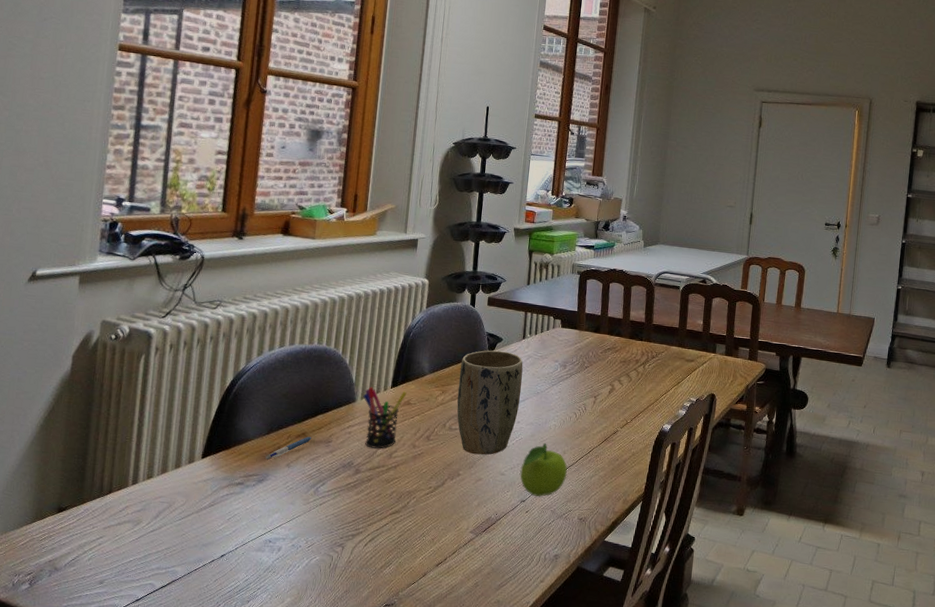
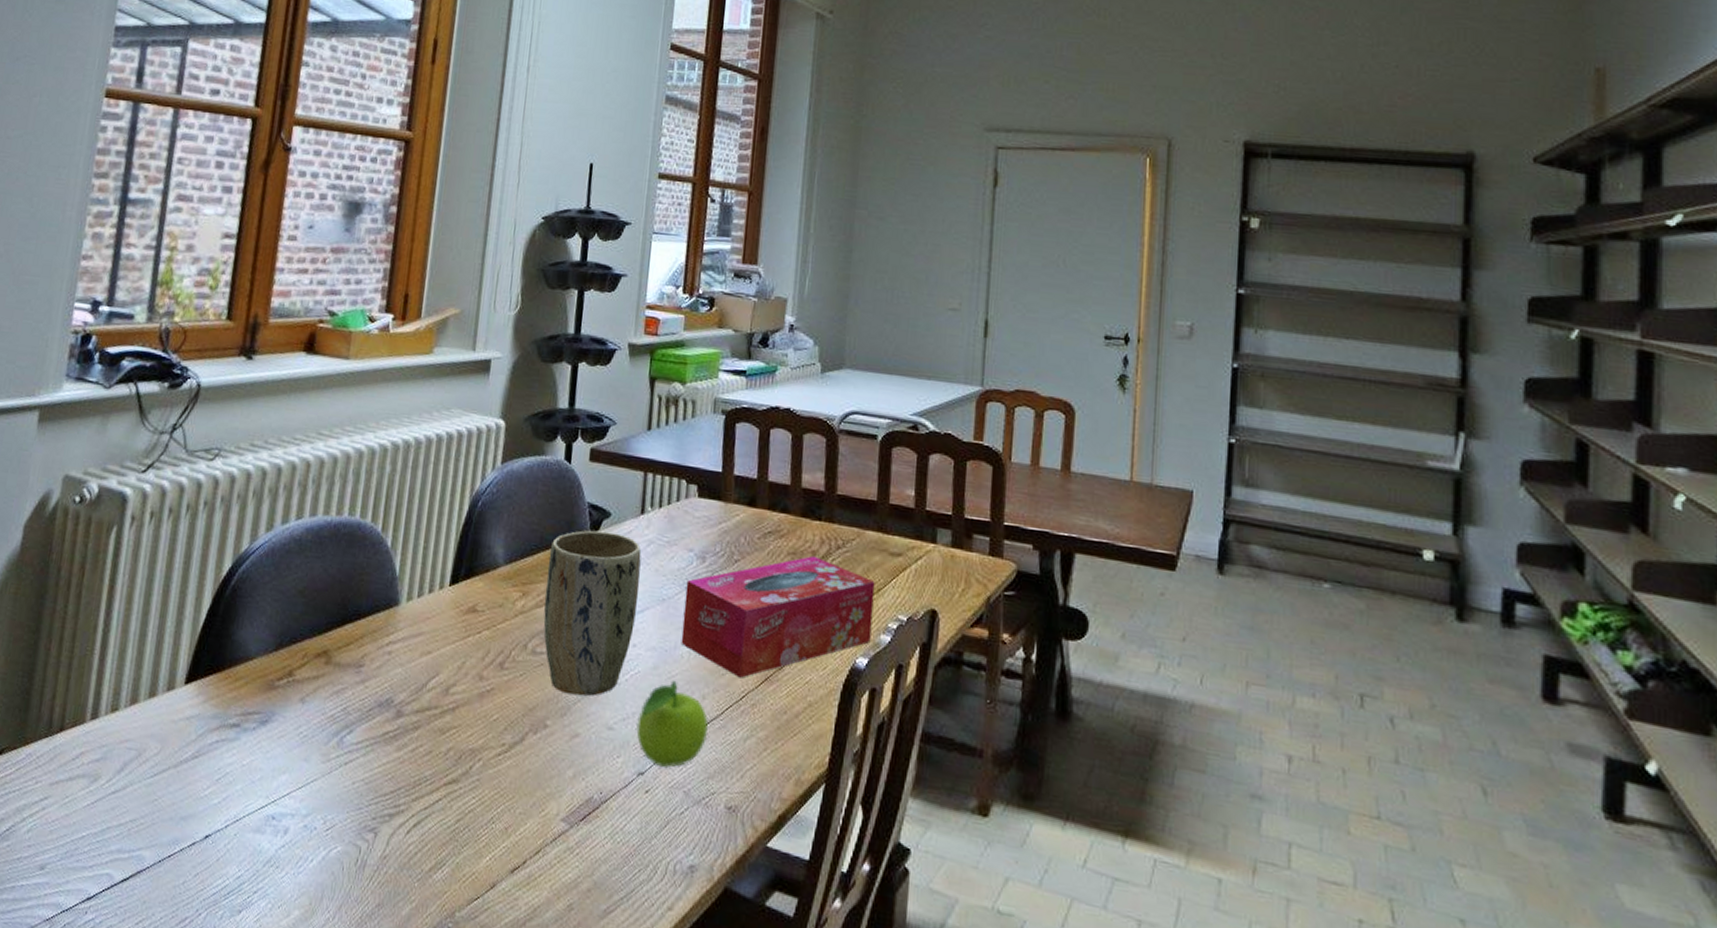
pen: present [265,436,312,460] -> none [271,656,337,690]
pen holder: present [363,387,407,449] -> none [410,582,472,680]
tissue box: none [549,362,676,440] -> present [681,555,875,678]

